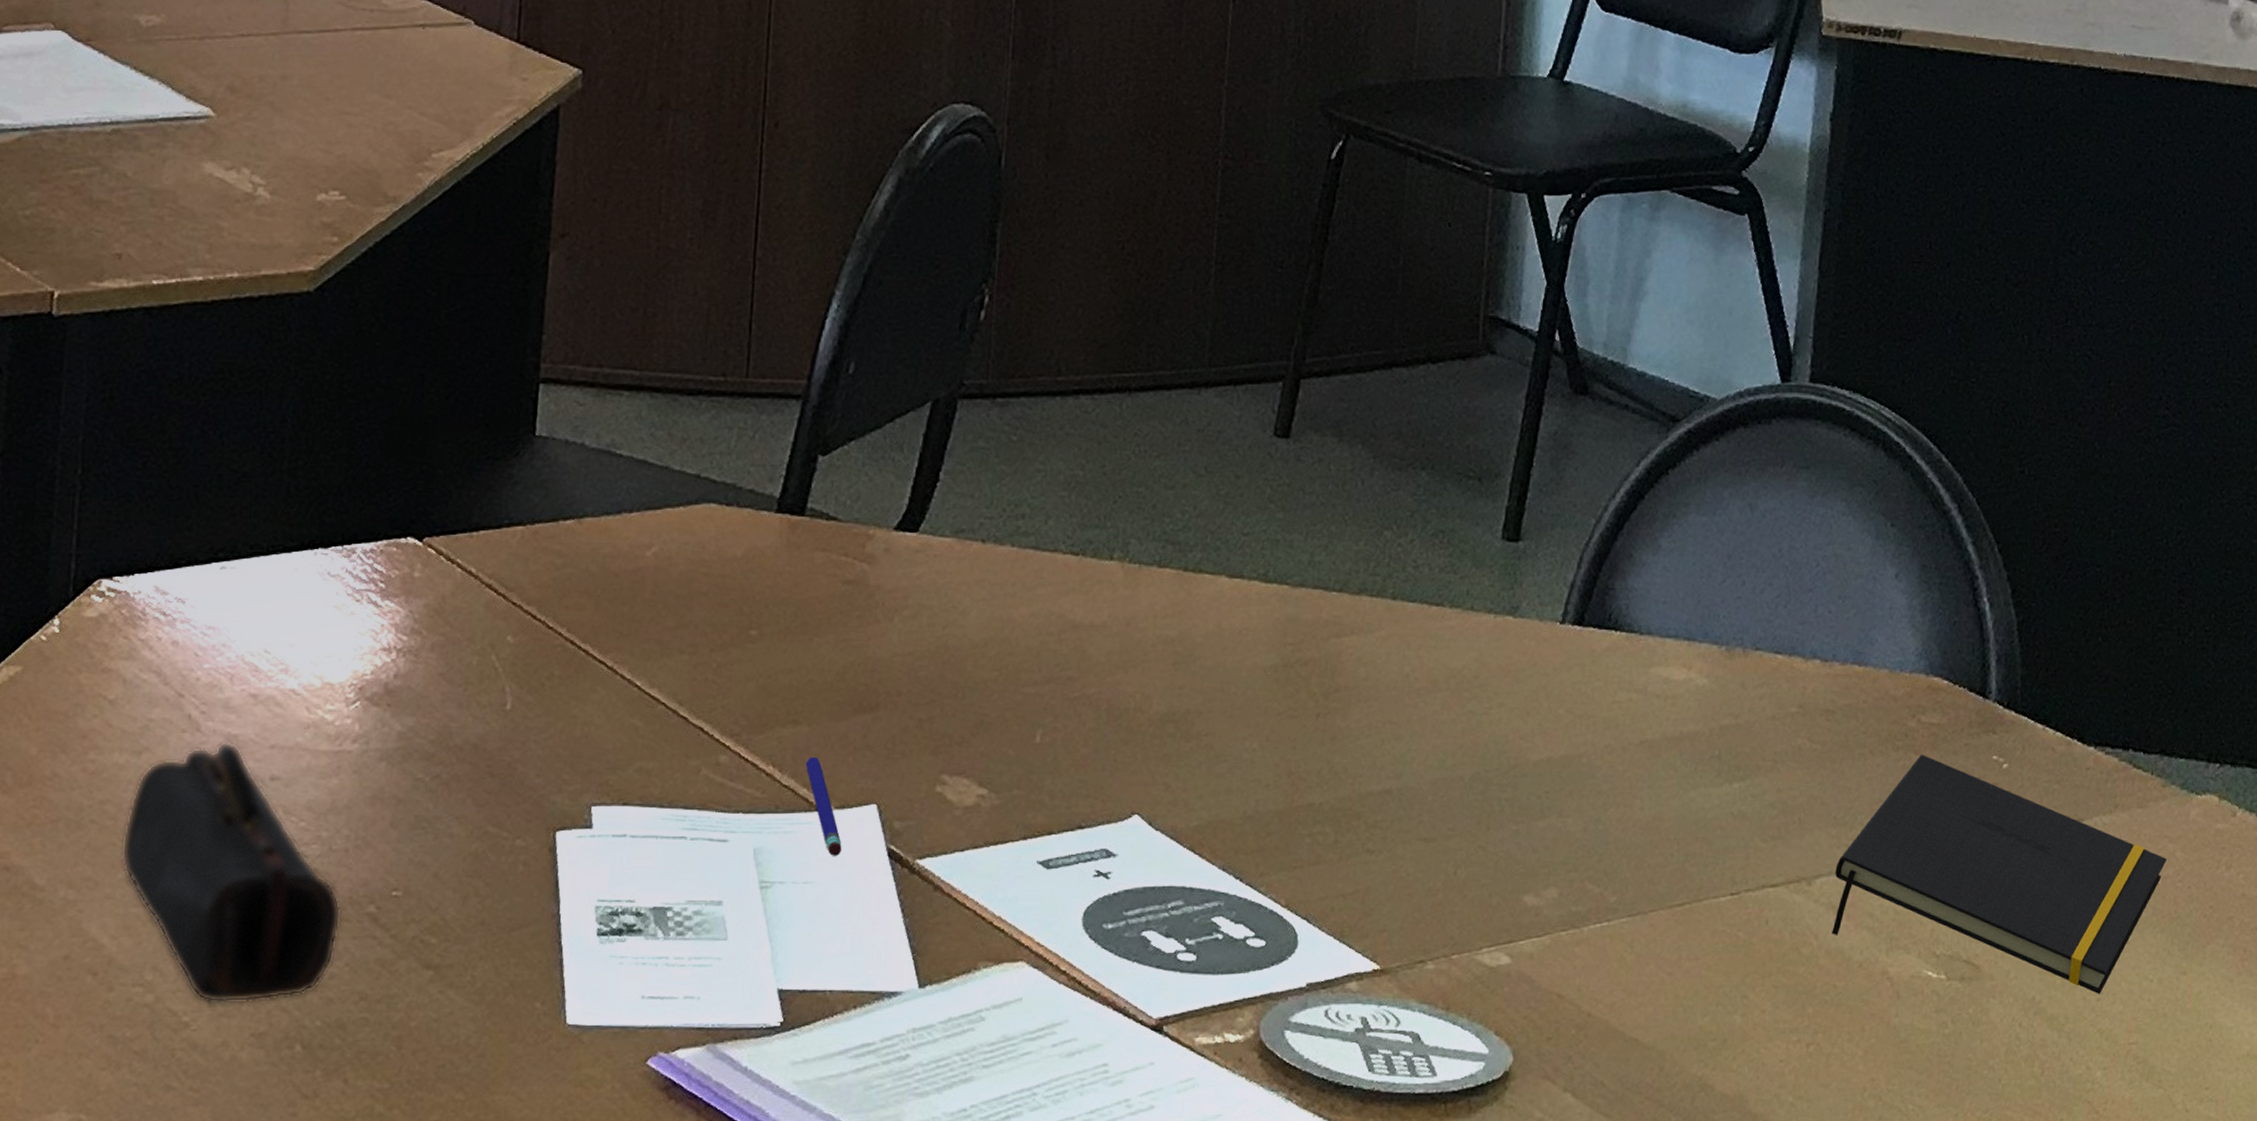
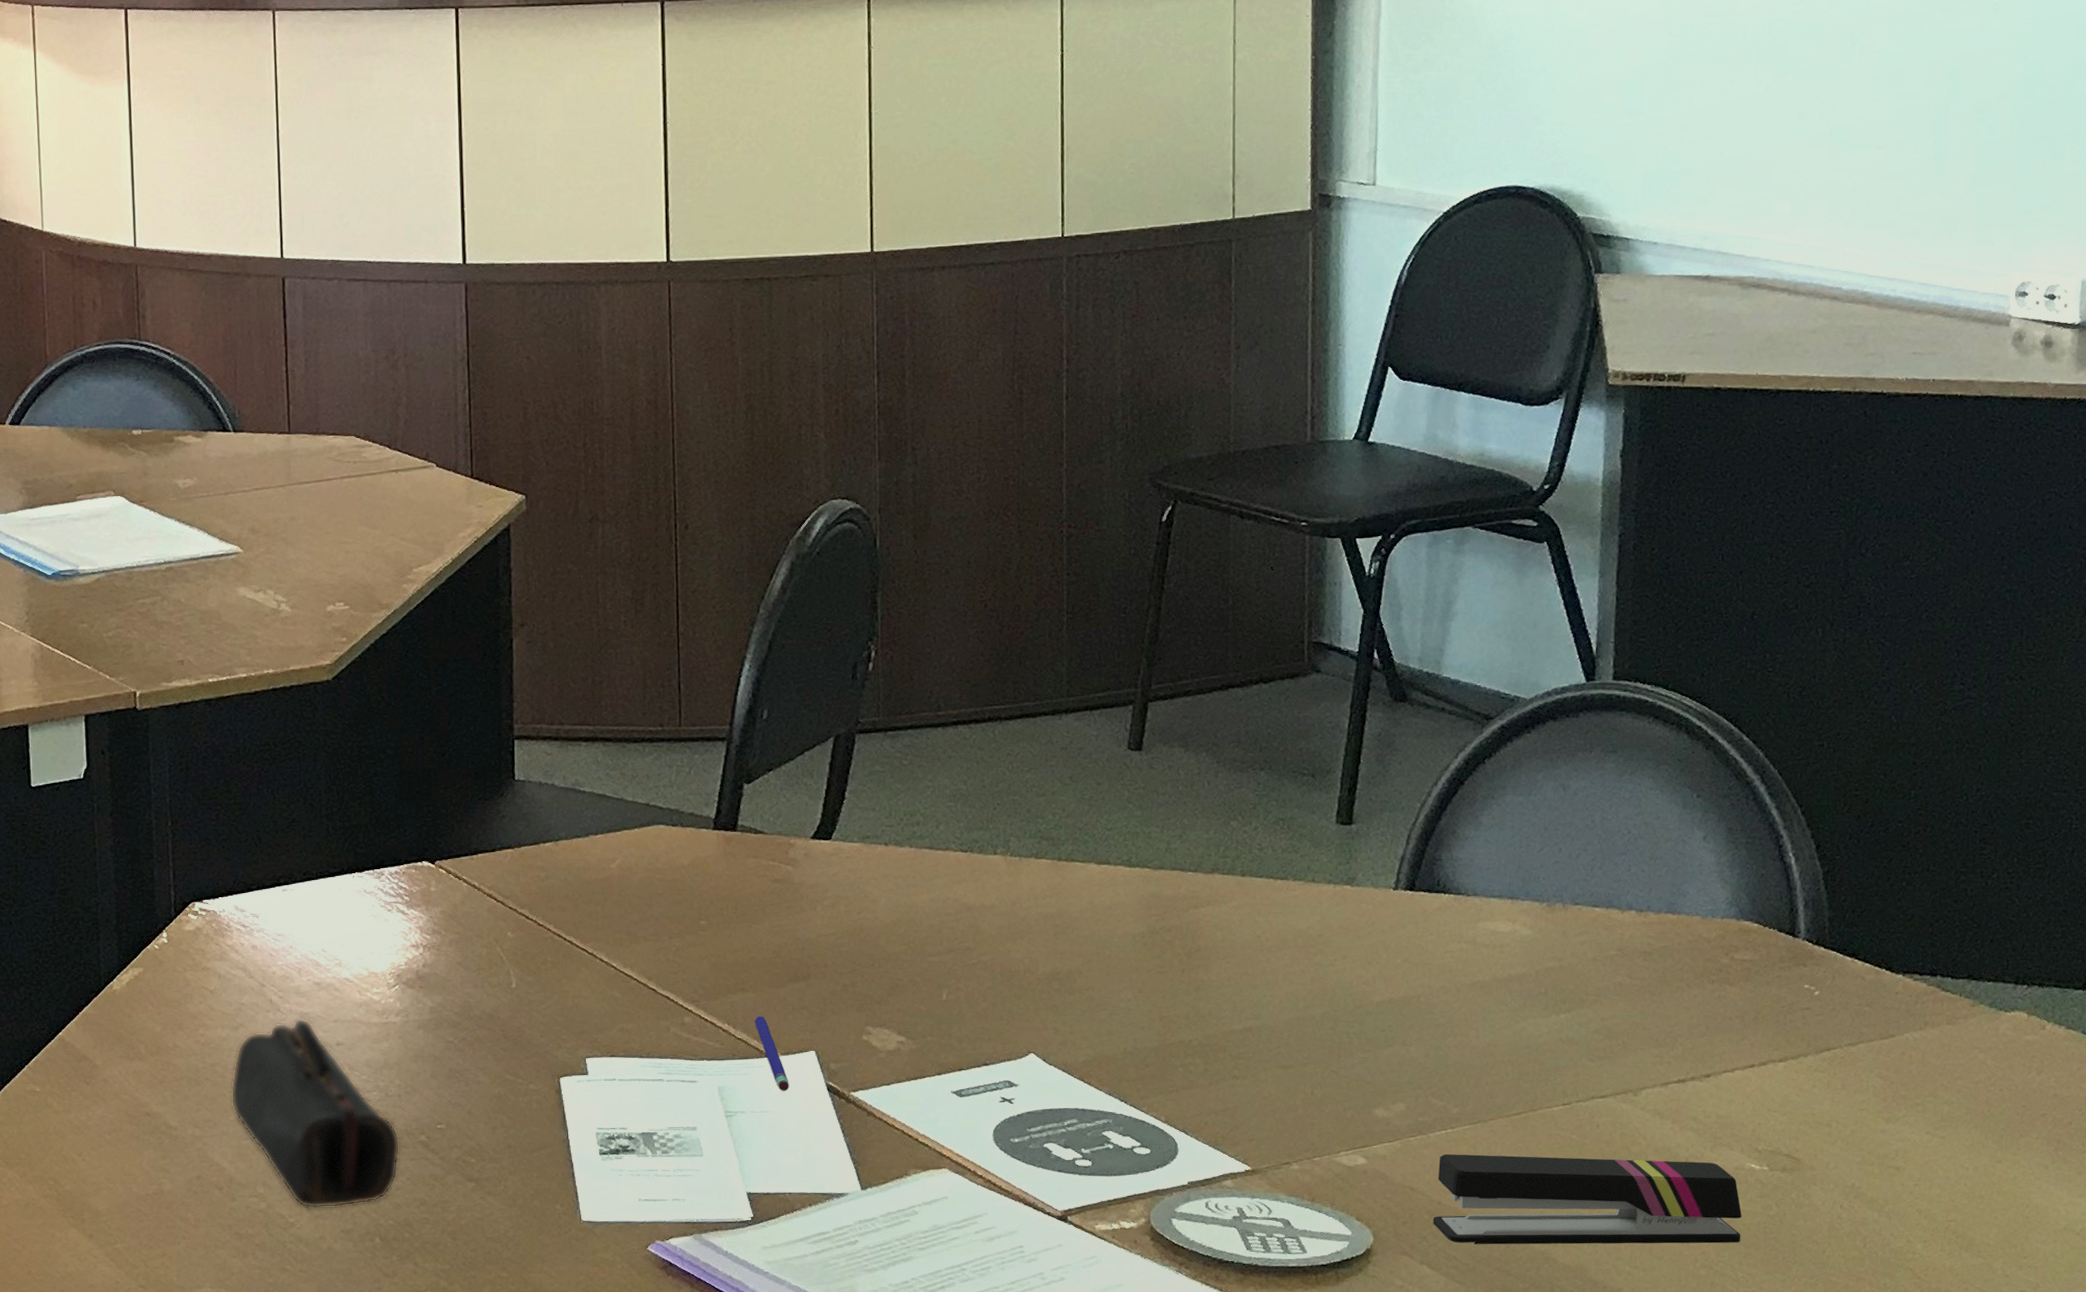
stapler: none [1580,952,1916,1069] -> present [1433,1153,1743,1245]
notepad: present [1832,755,2166,994] -> none [1659,986,1978,1180]

